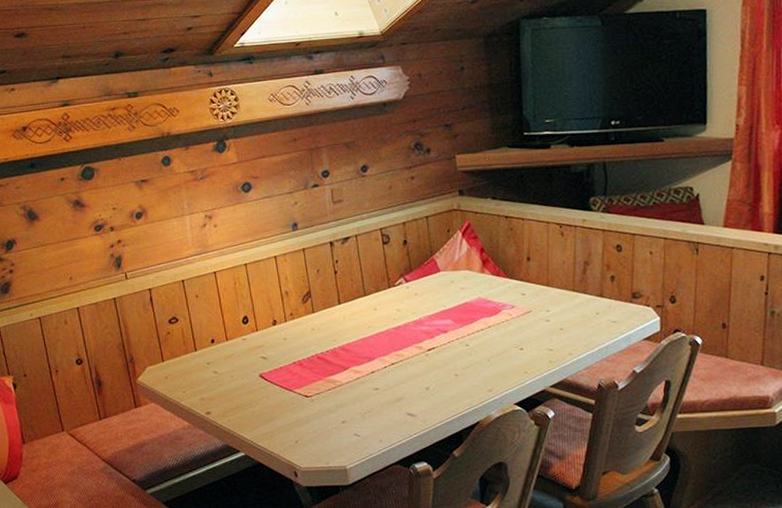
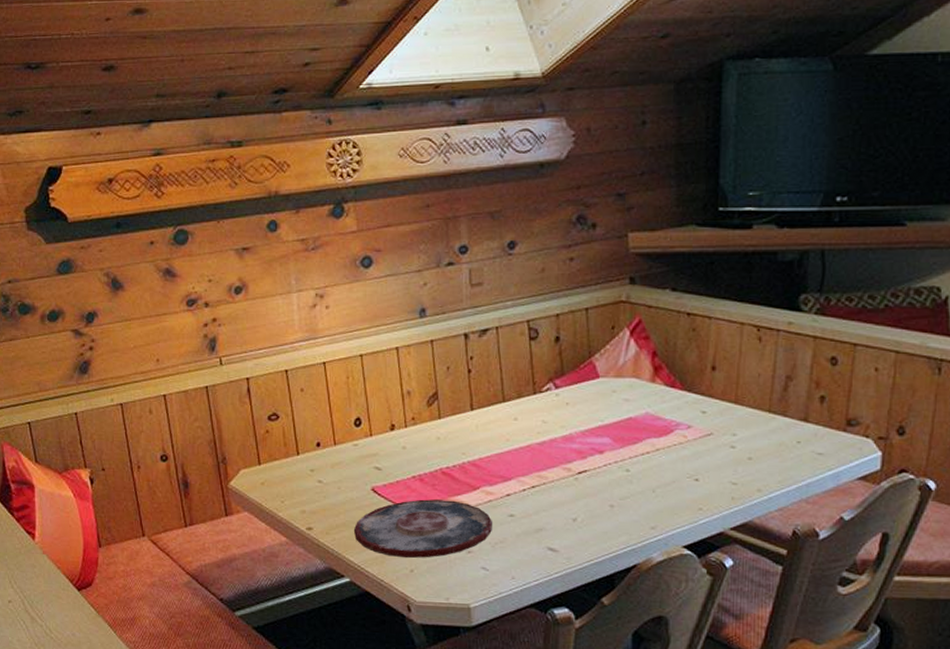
plate: none [245,380,361,432] -> present [353,499,492,559]

